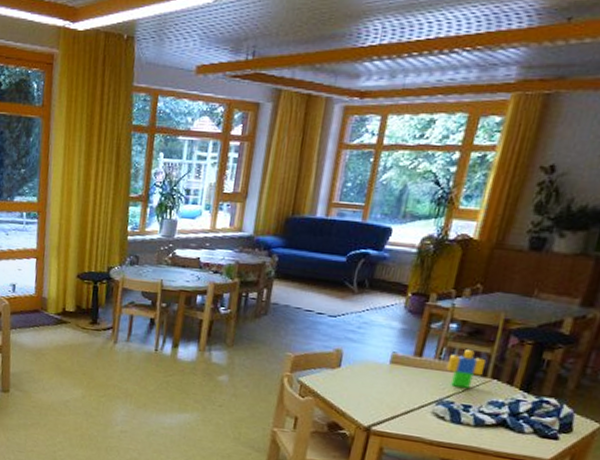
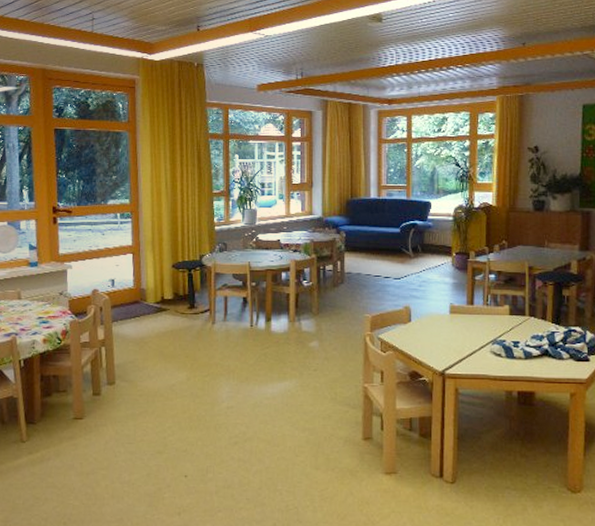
toy block figure: present [446,350,487,388] -> none [493,295,523,327]

